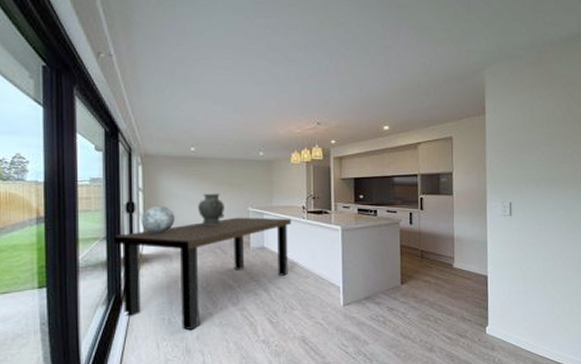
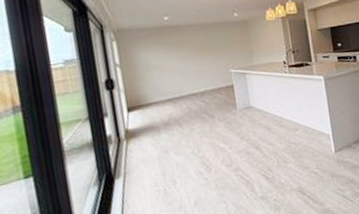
dining table: present [114,217,292,330] -> none [96,74,278,198]
decorative globe: present [141,205,175,233] -> none [122,78,158,108]
decorative urn: present [198,193,224,226] -> none [179,59,207,94]

